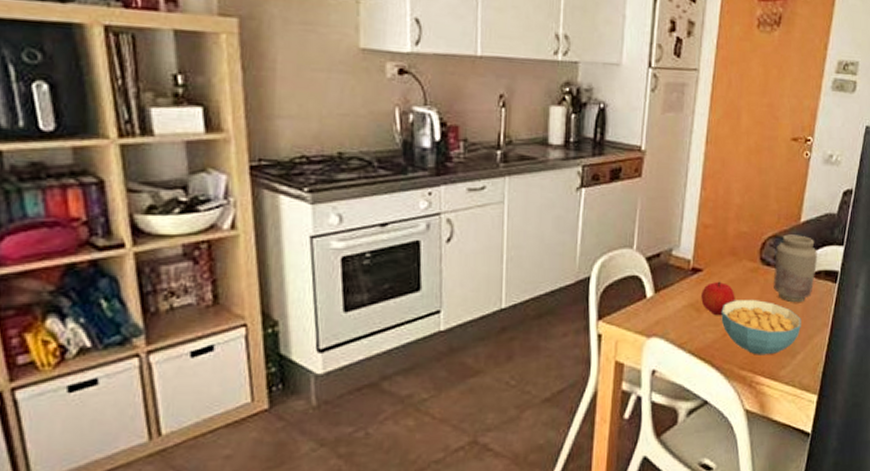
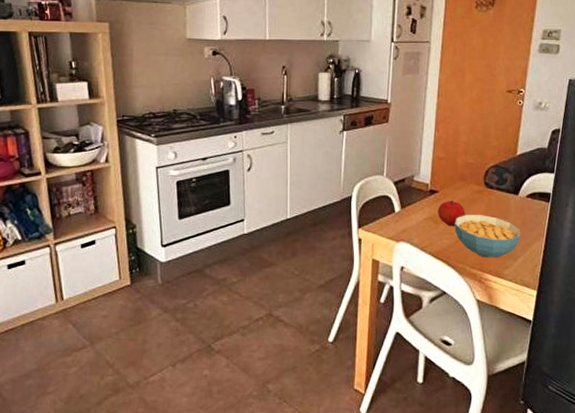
vase: present [773,234,818,303] -> none [495,164,533,218]

